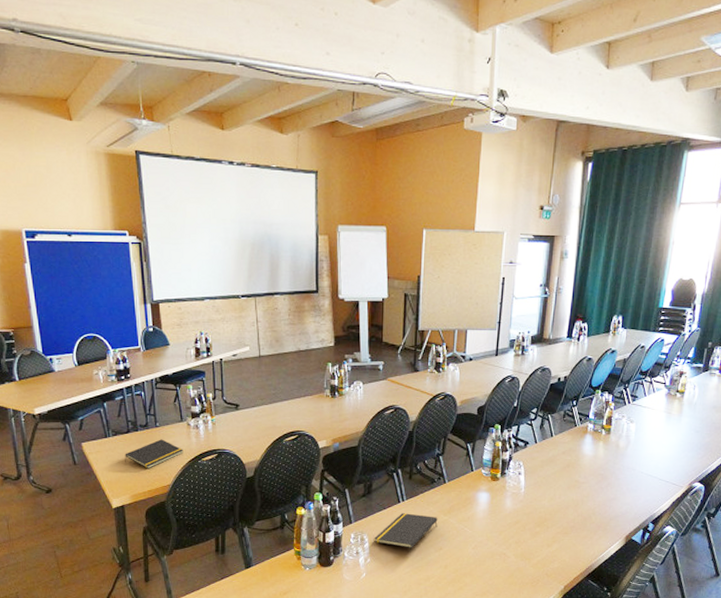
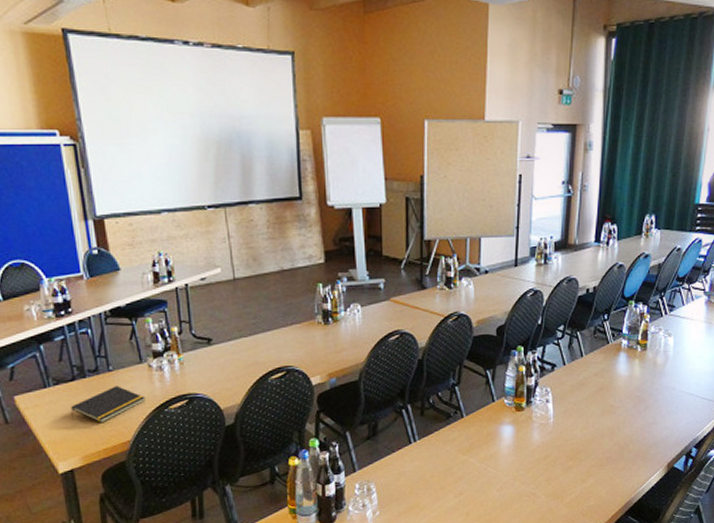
notepad: present [374,513,438,548] -> none [383,455,456,496]

